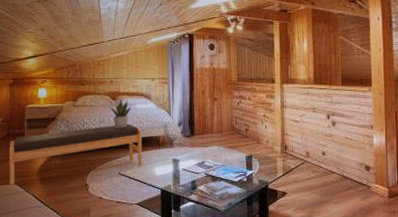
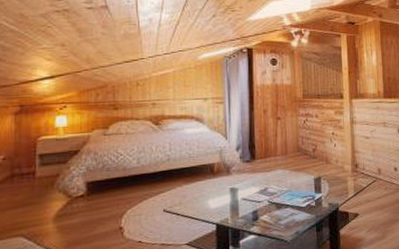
bench: present [9,123,143,186] -> none [13,151,194,241]
potted plant: present [110,98,131,128] -> none [152,122,178,158]

